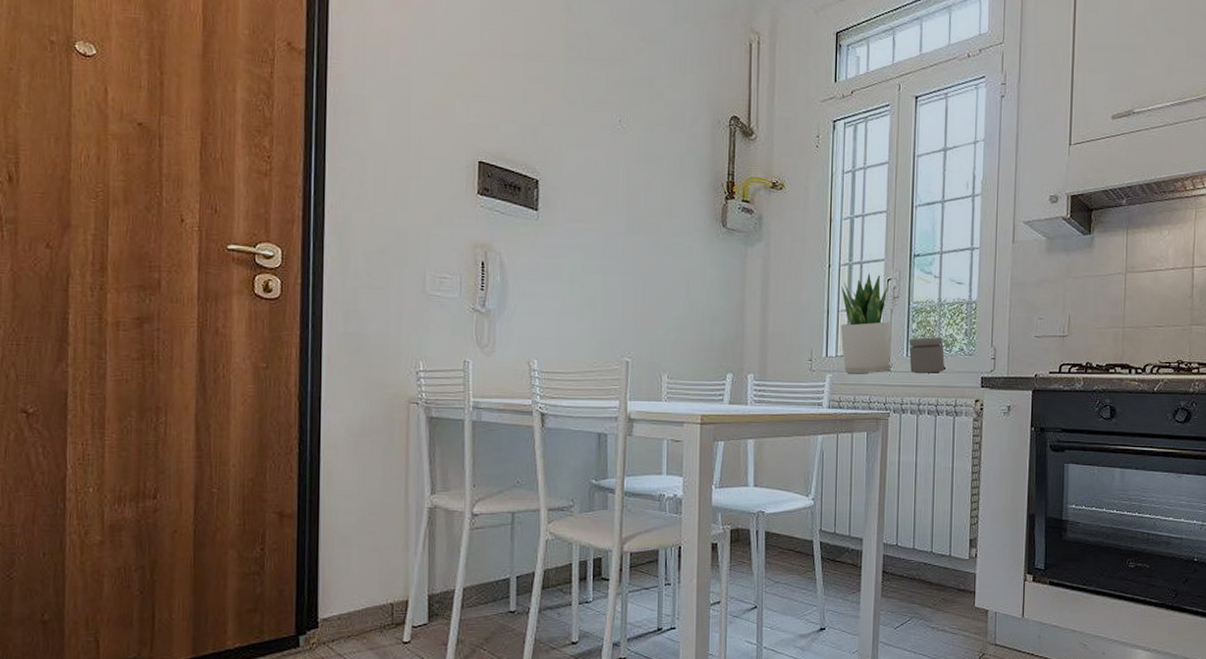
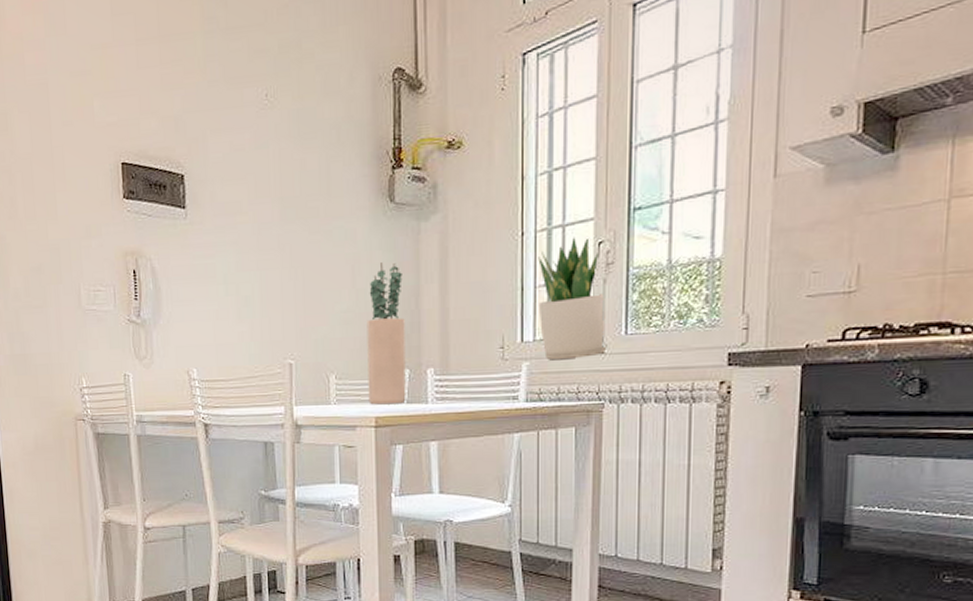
vase: none [696,278,731,404] -> present [367,262,406,405]
jar: present [908,337,945,374] -> none [628,307,677,355]

